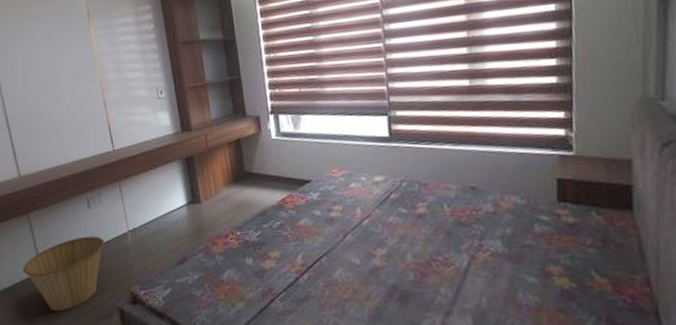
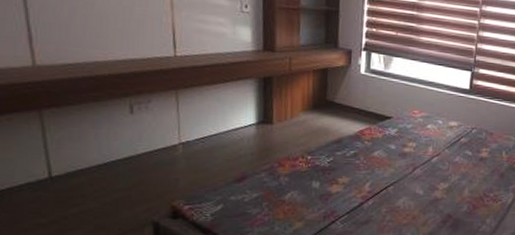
basket: present [22,236,105,312] -> none [21,143,147,222]

